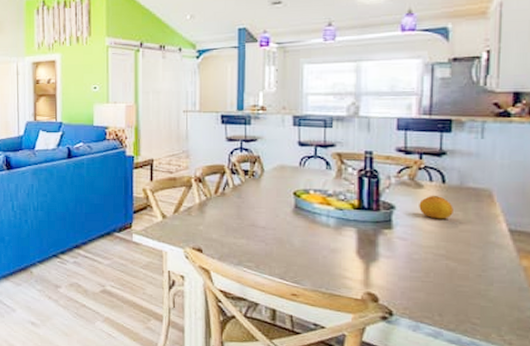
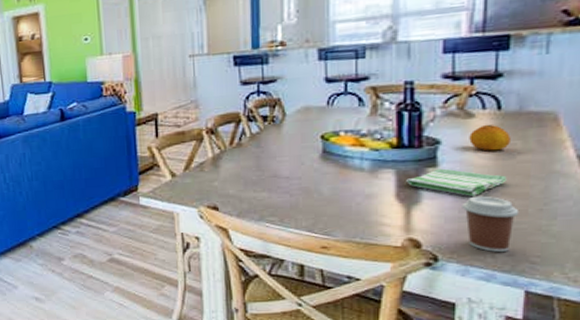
dish towel: none [366,231,451,259] -> present [406,168,507,198]
coffee cup: none [413,258,462,312] -> present [462,196,519,252]

